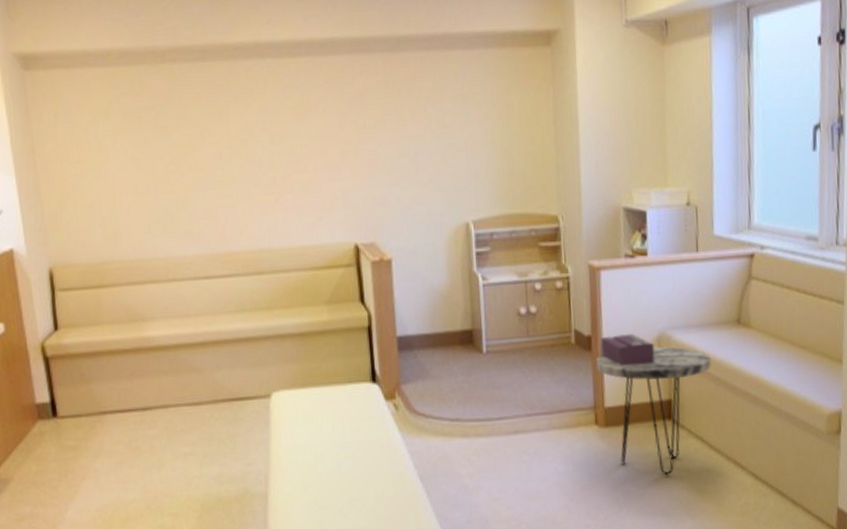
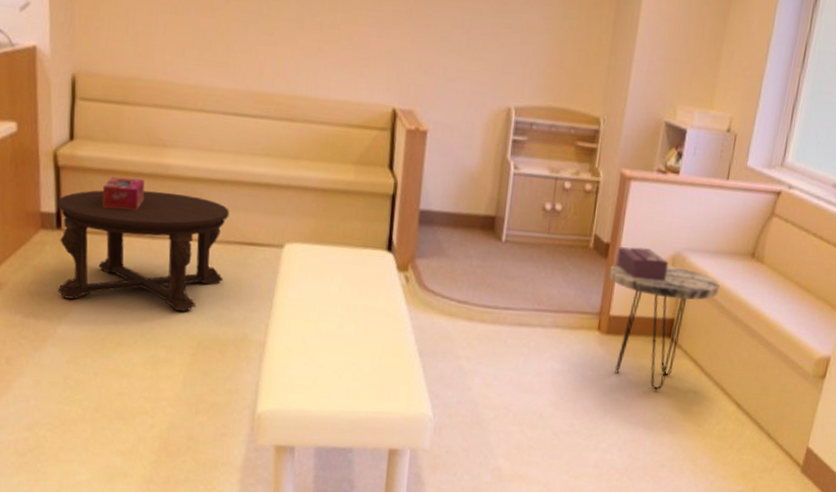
coffee table: none [50,362,218,484] -> present [57,190,229,311]
tissue box: none [90,355,132,389] -> present [102,176,145,210]

